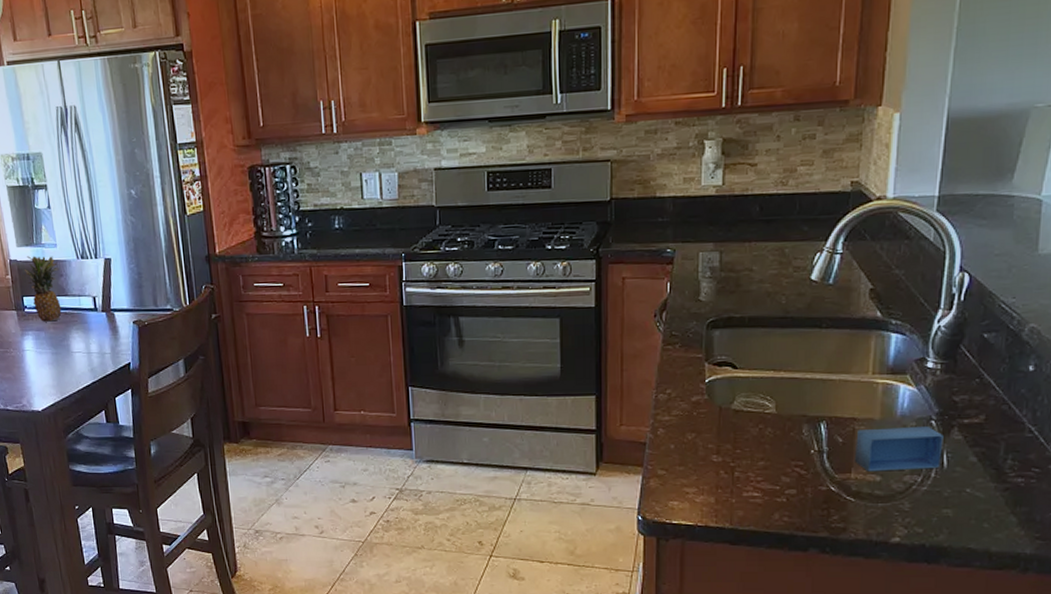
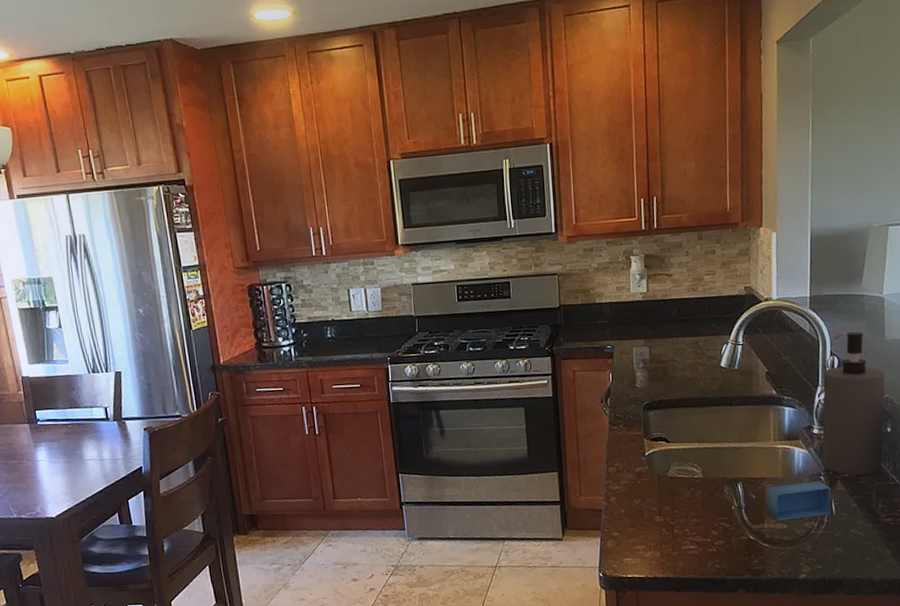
fruit: present [24,256,62,322] -> none [36,371,74,433]
soap dispenser: none [935,242,1033,424] -> present [822,332,885,476]

